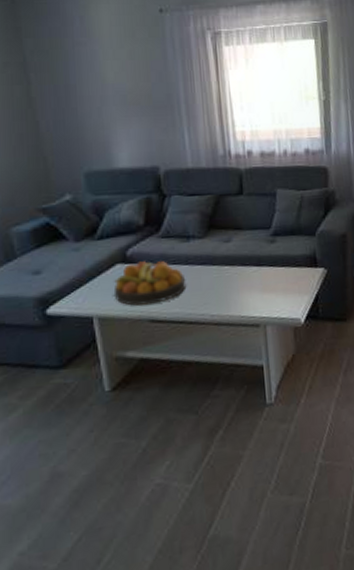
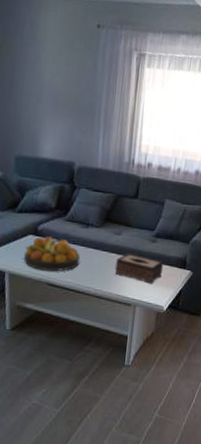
tissue box: none [230,261,291,295] -> present [115,253,164,284]

